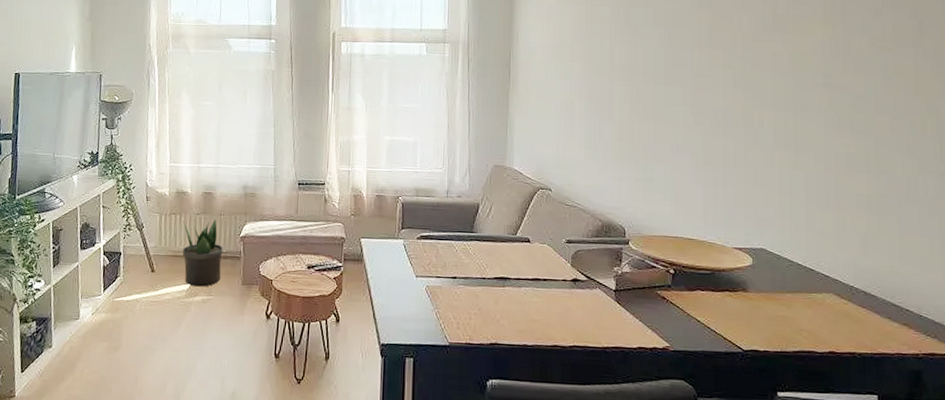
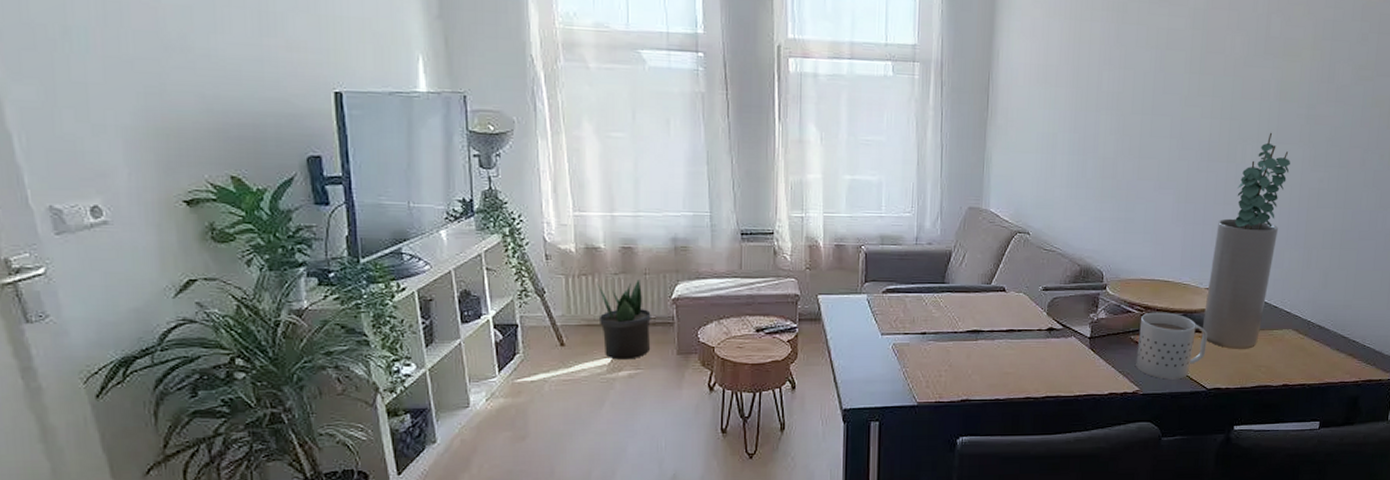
mug: none [664,268,740,338] -> present [1136,312,1208,380]
vase: none [732,100,812,312] -> present [1202,132,1290,349]

